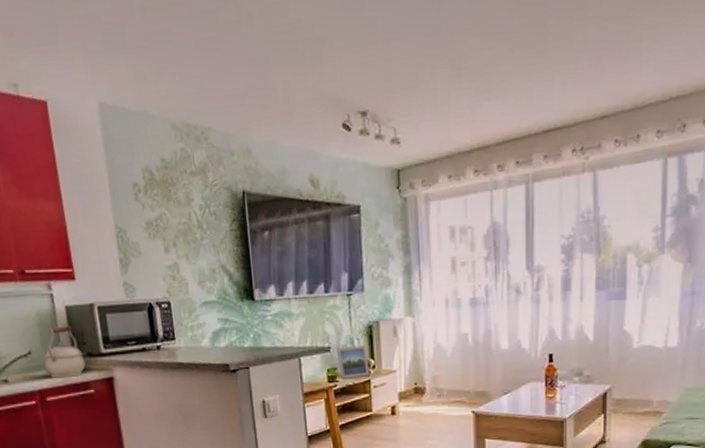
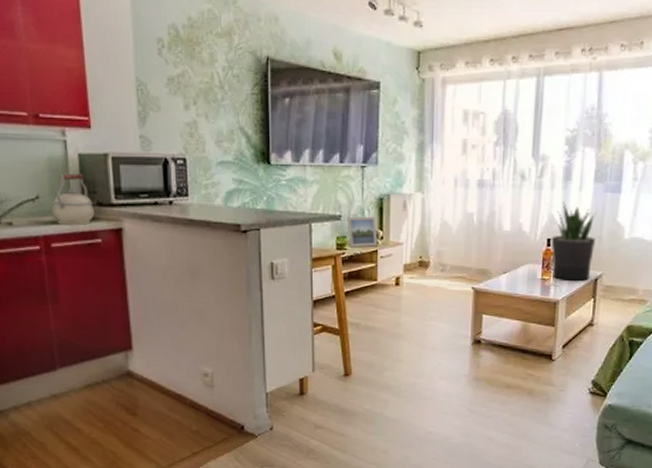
planter: none [553,314,601,398] -> present [551,202,596,282]

